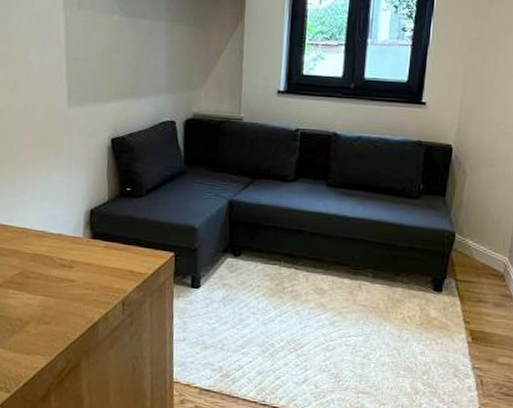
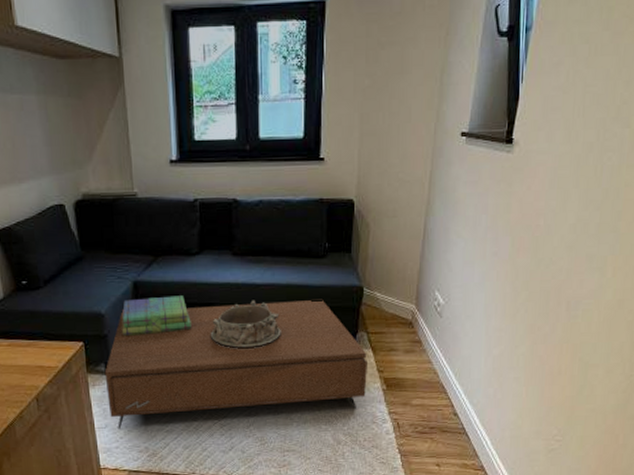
coffee table: none [189,229,454,360] -> present [104,299,367,429]
stack of books: none [212,217,280,254] -> present [121,295,192,337]
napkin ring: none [296,232,368,281] -> present [210,300,281,349]

